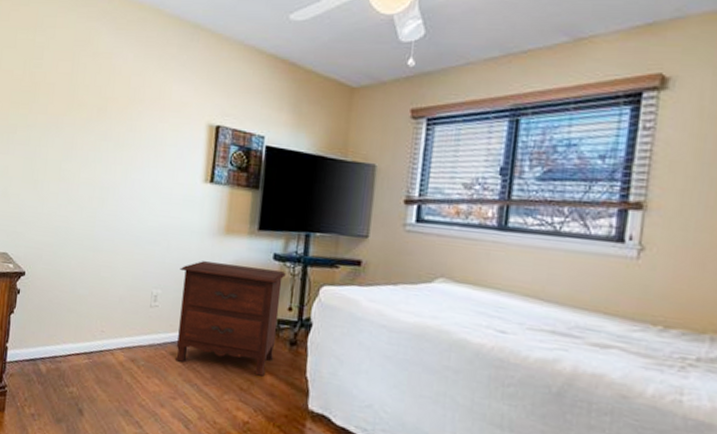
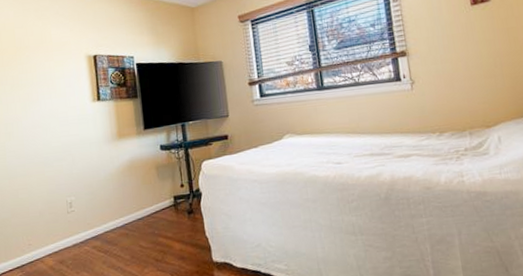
nightstand: present [176,261,286,376] -> none [86,158,178,252]

